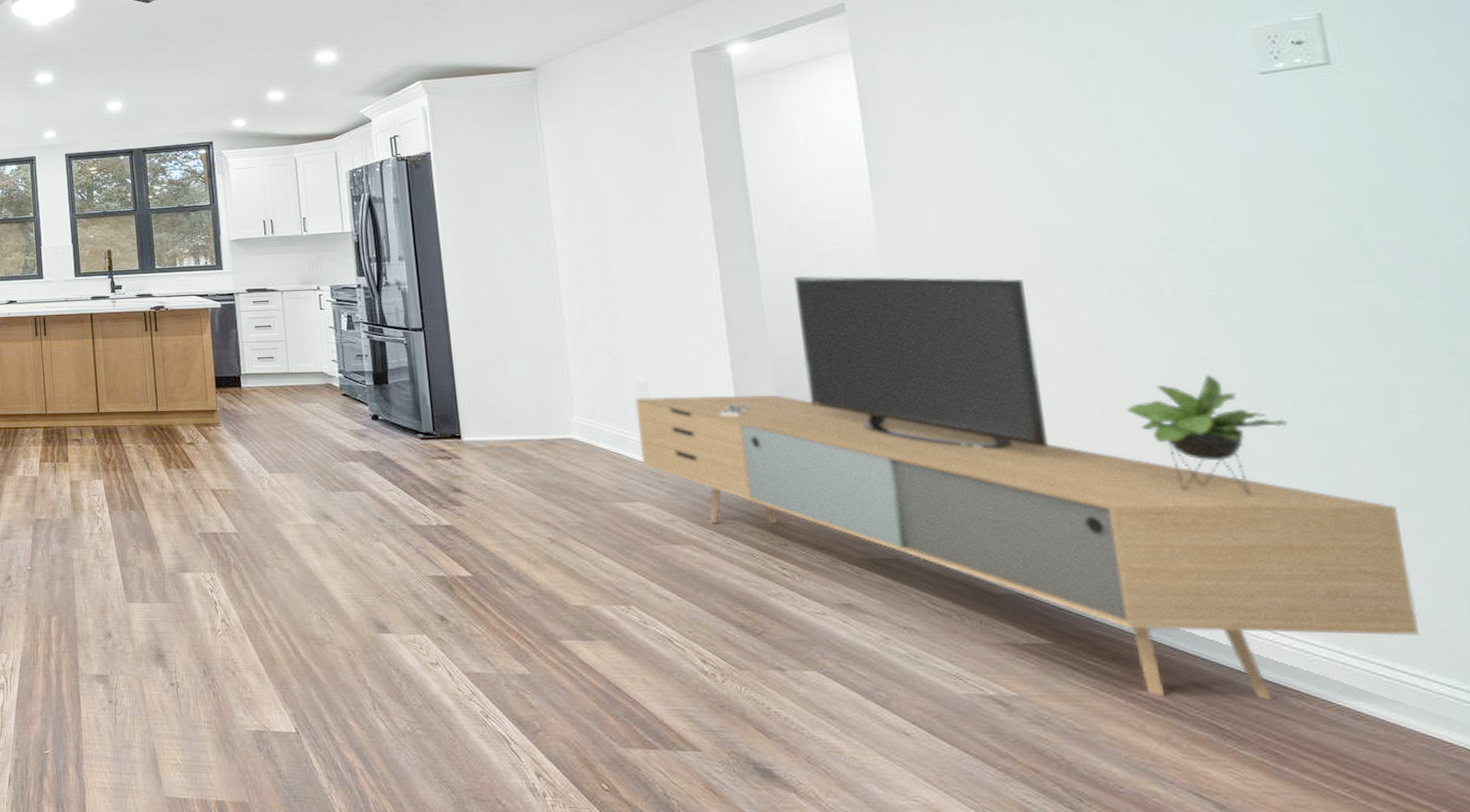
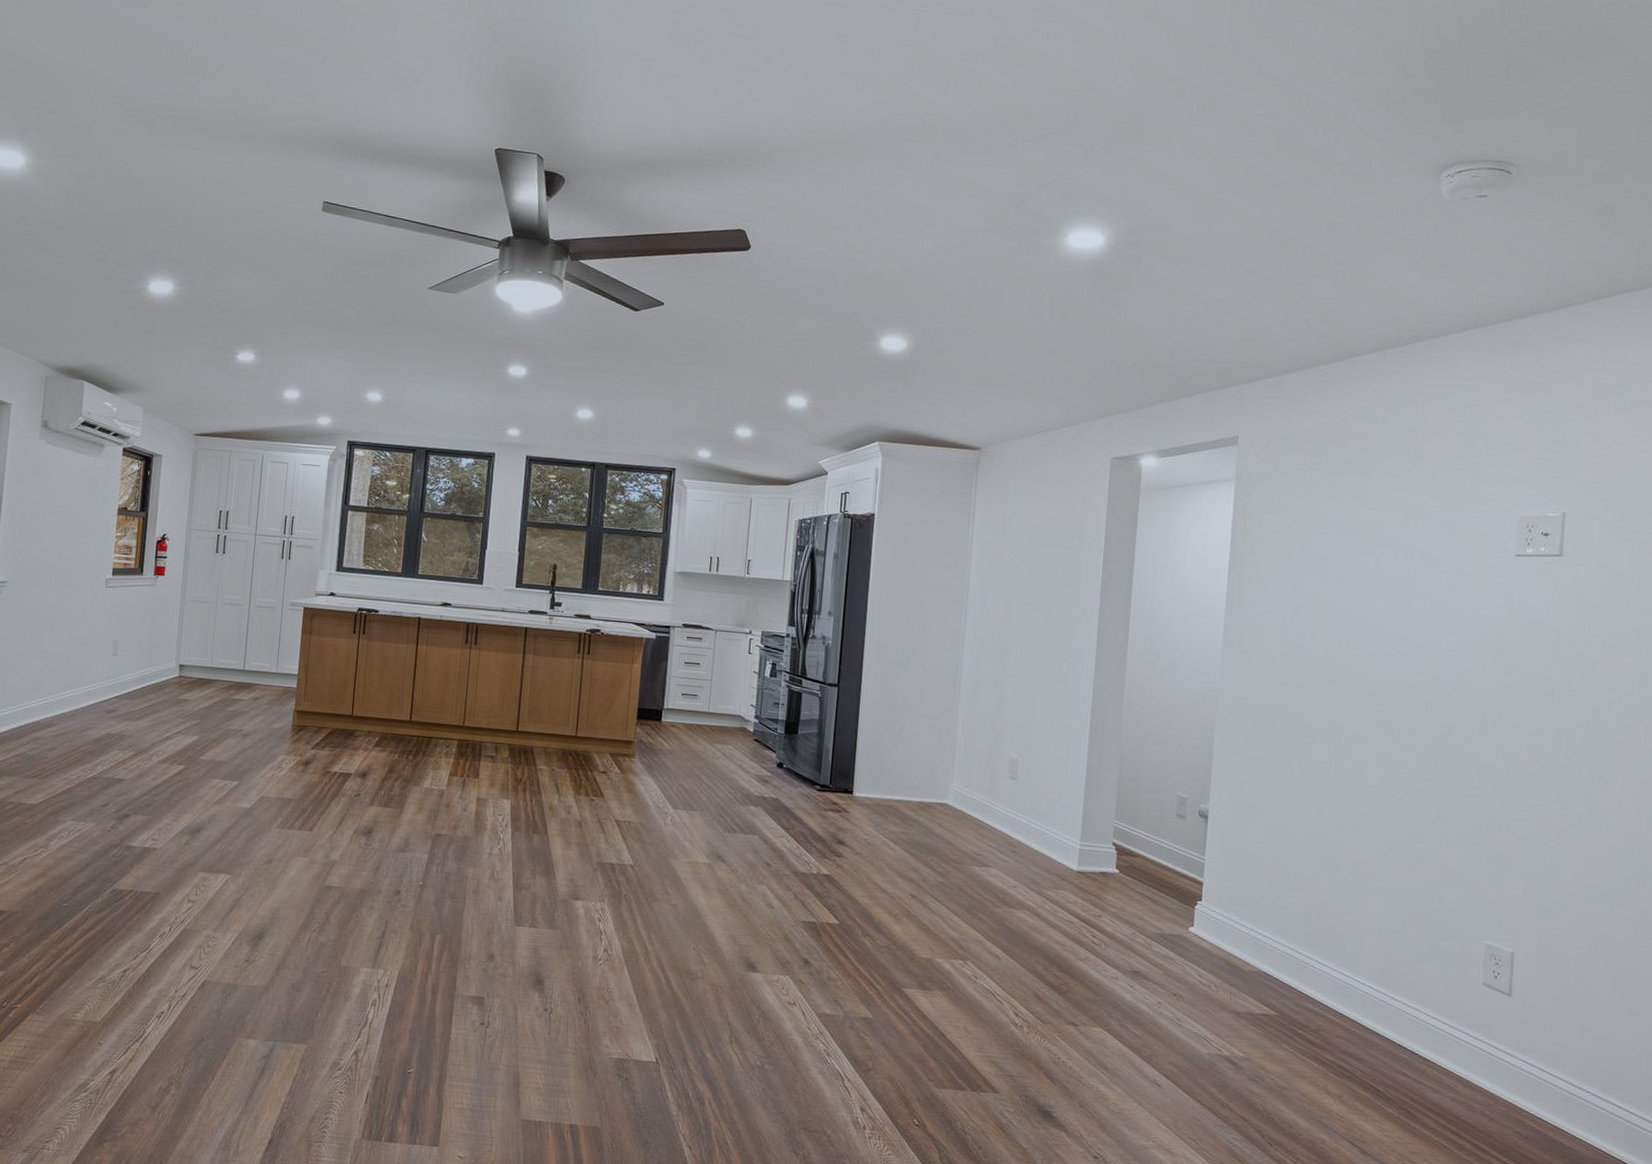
media console: present [634,275,1419,700] -> none [1001,678,1528,1069]

